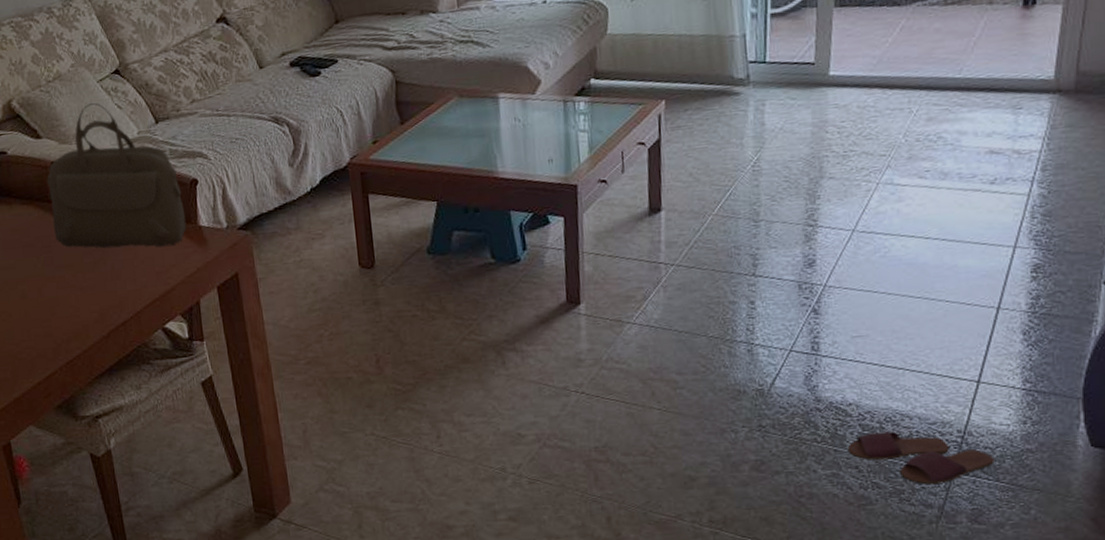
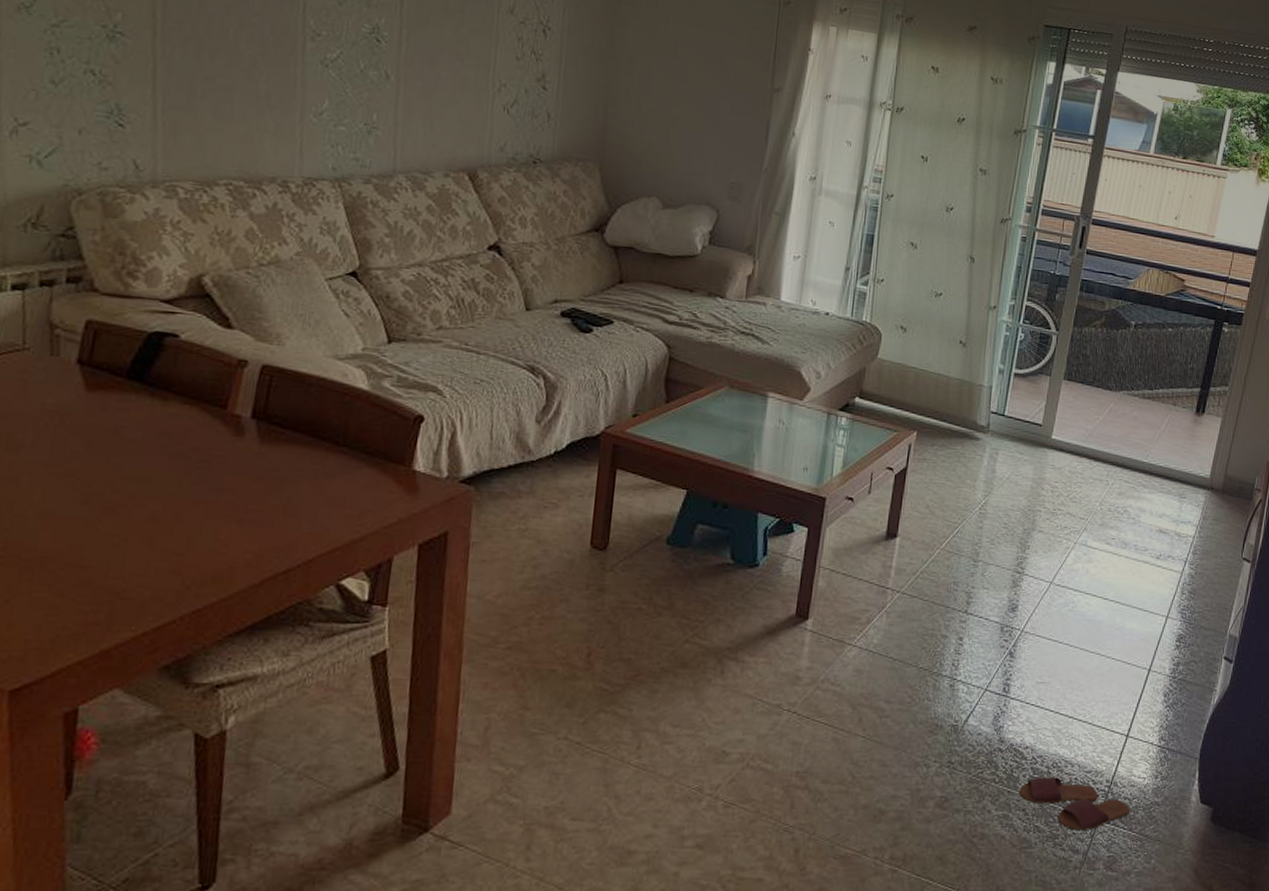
handbag: present [47,102,187,248] -> none [219,301,401,488]

